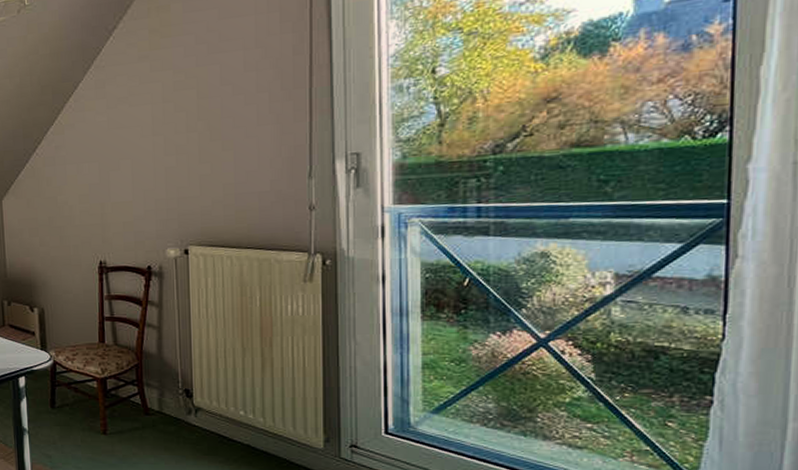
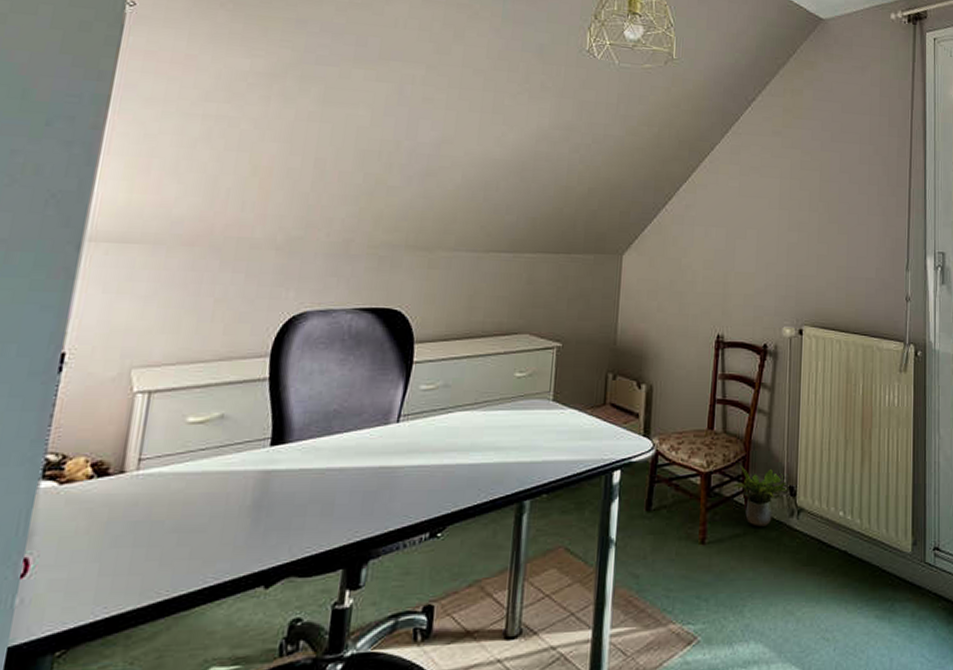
potted plant: none [127,372,185,422] -> present [732,465,789,527]

